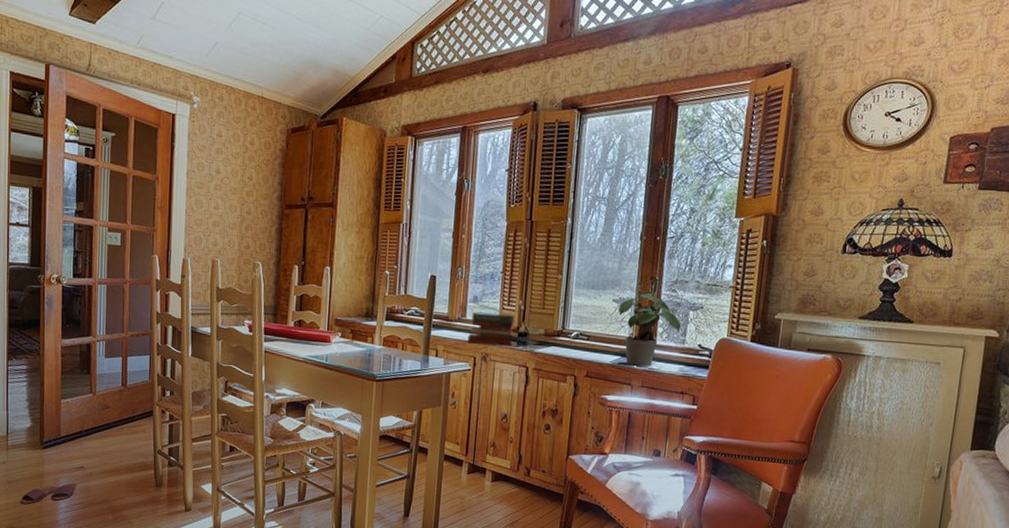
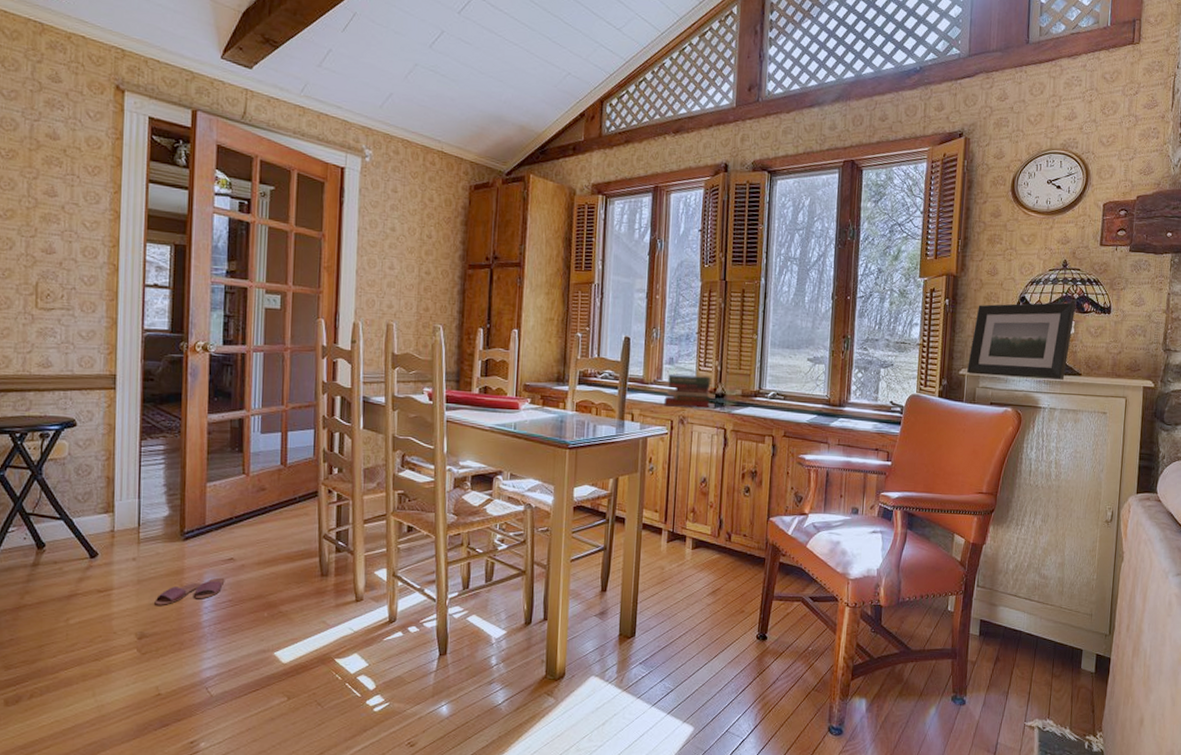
potted plant: present [618,291,682,367] -> none [813,350,874,425]
picture frame: none [784,244,912,328] -> present [967,302,1076,381]

